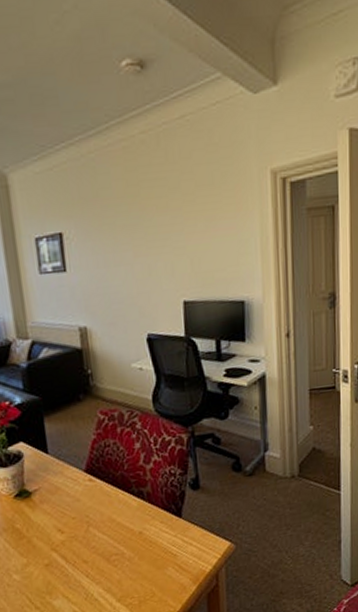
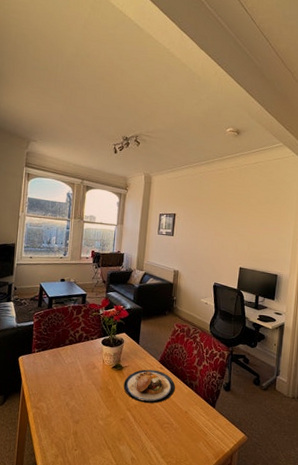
plate: none [37,484,118,536] -> present [123,369,175,403]

